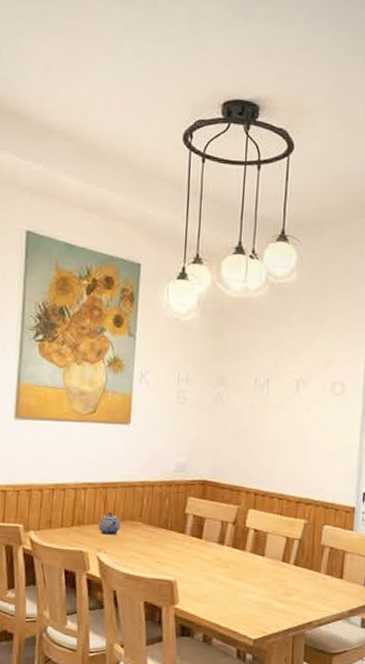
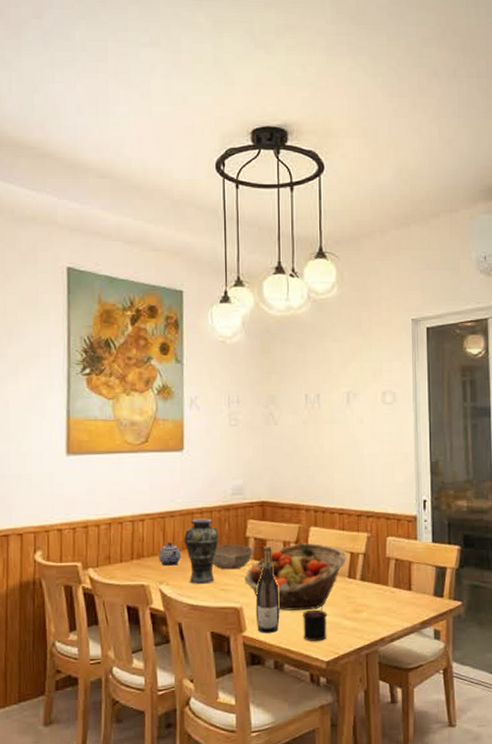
vase: none [123,491,159,555] -> present [183,518,219,584]
bowl: none [150,519,191,544] -> present [212,544,253,570]
fruit basket: none [180,524,283,589] -> present [245,543,347,611]
wine bottle: none [188,525,214,608] -> present [255,547,280,633]
candle: none [233,582,259,619] -> present [303,601,328,641]

